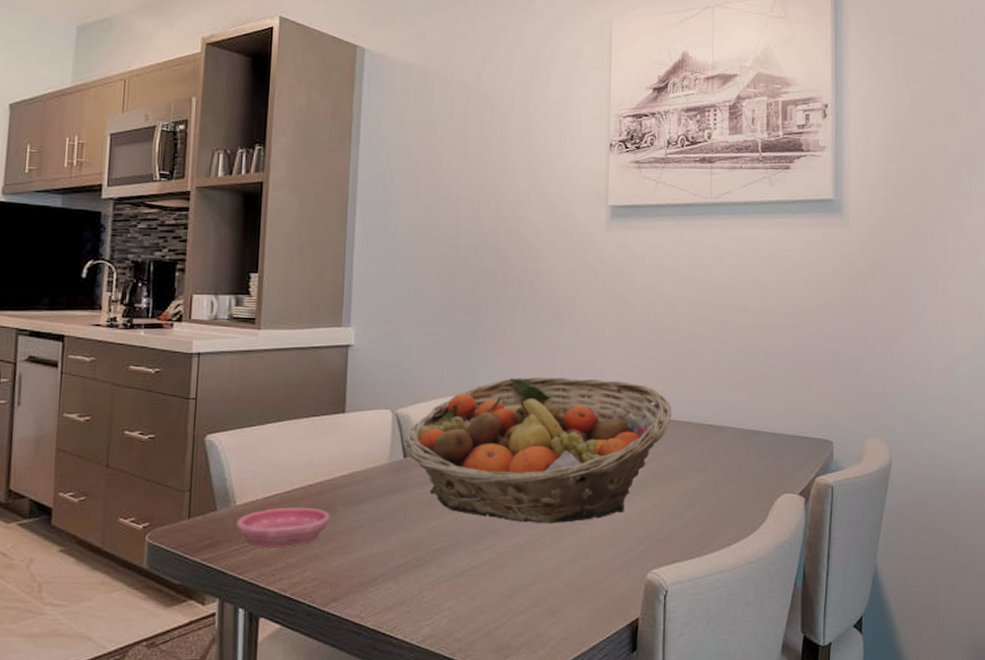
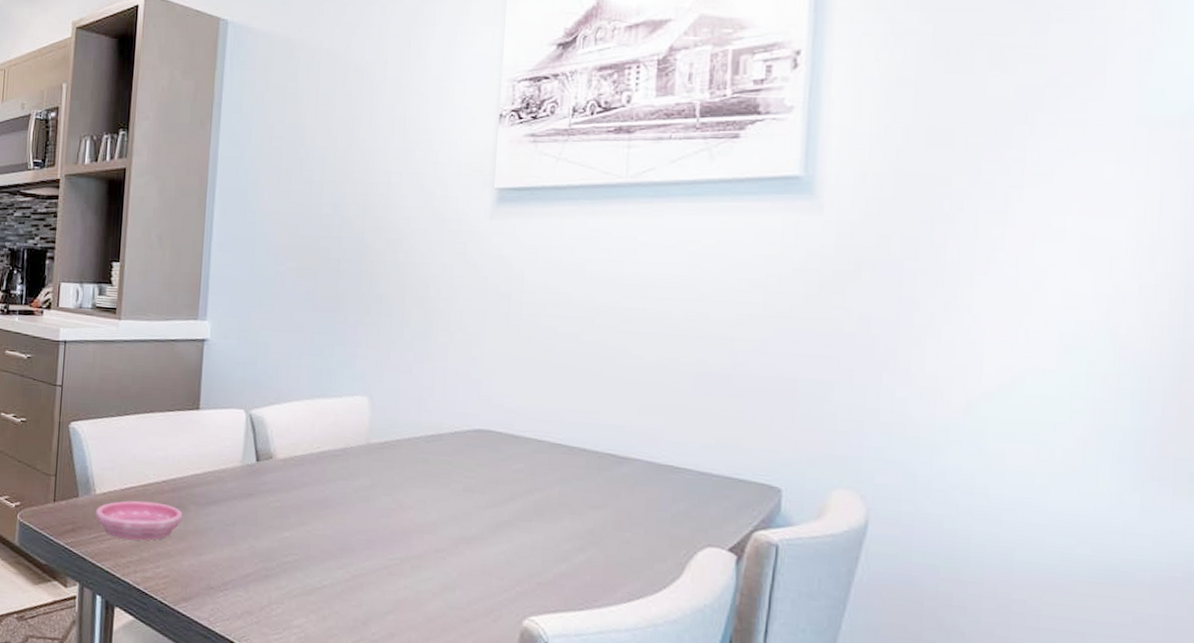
fruit basket: present [404,377,671,524] -> none [257,383,563,551]

